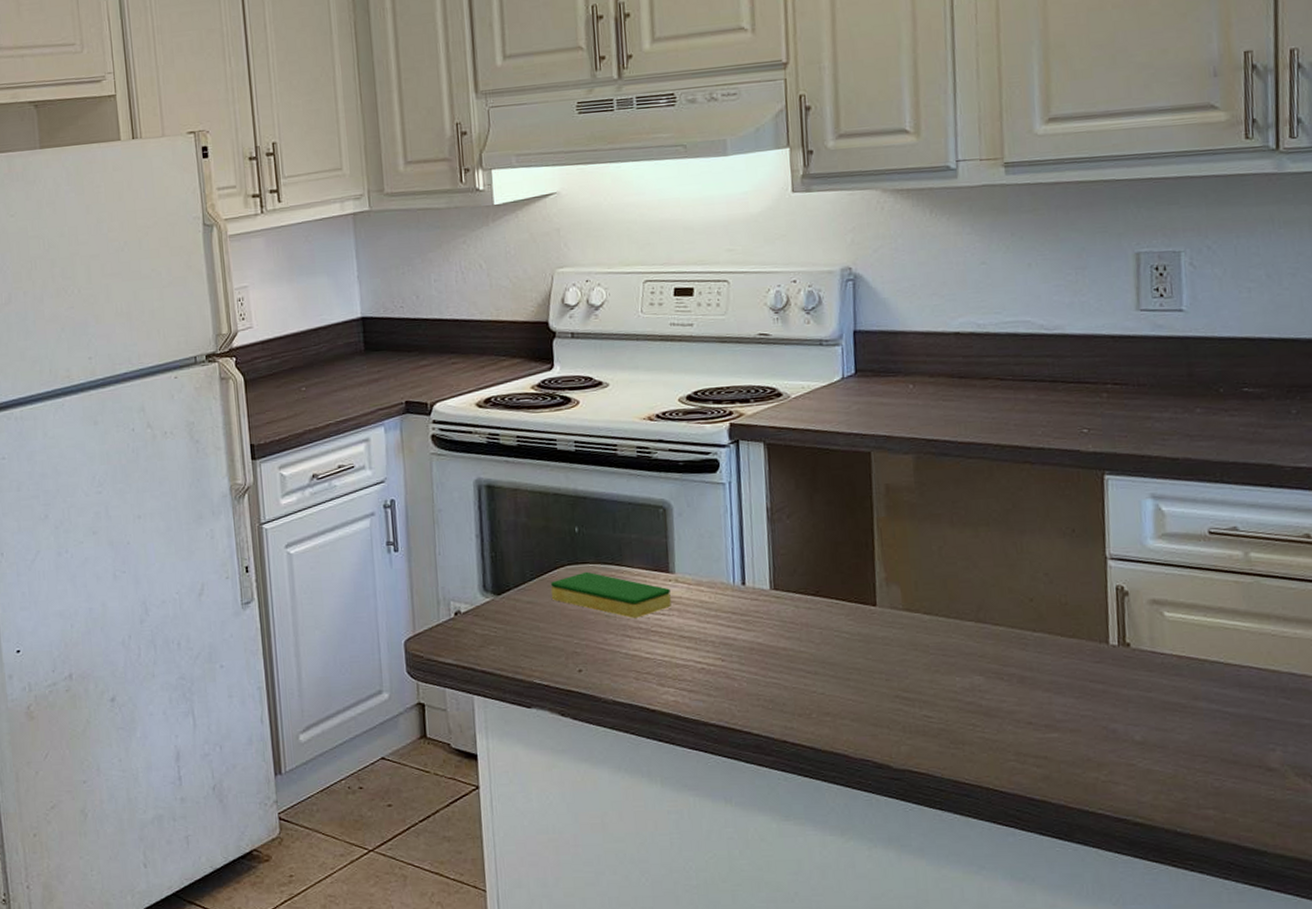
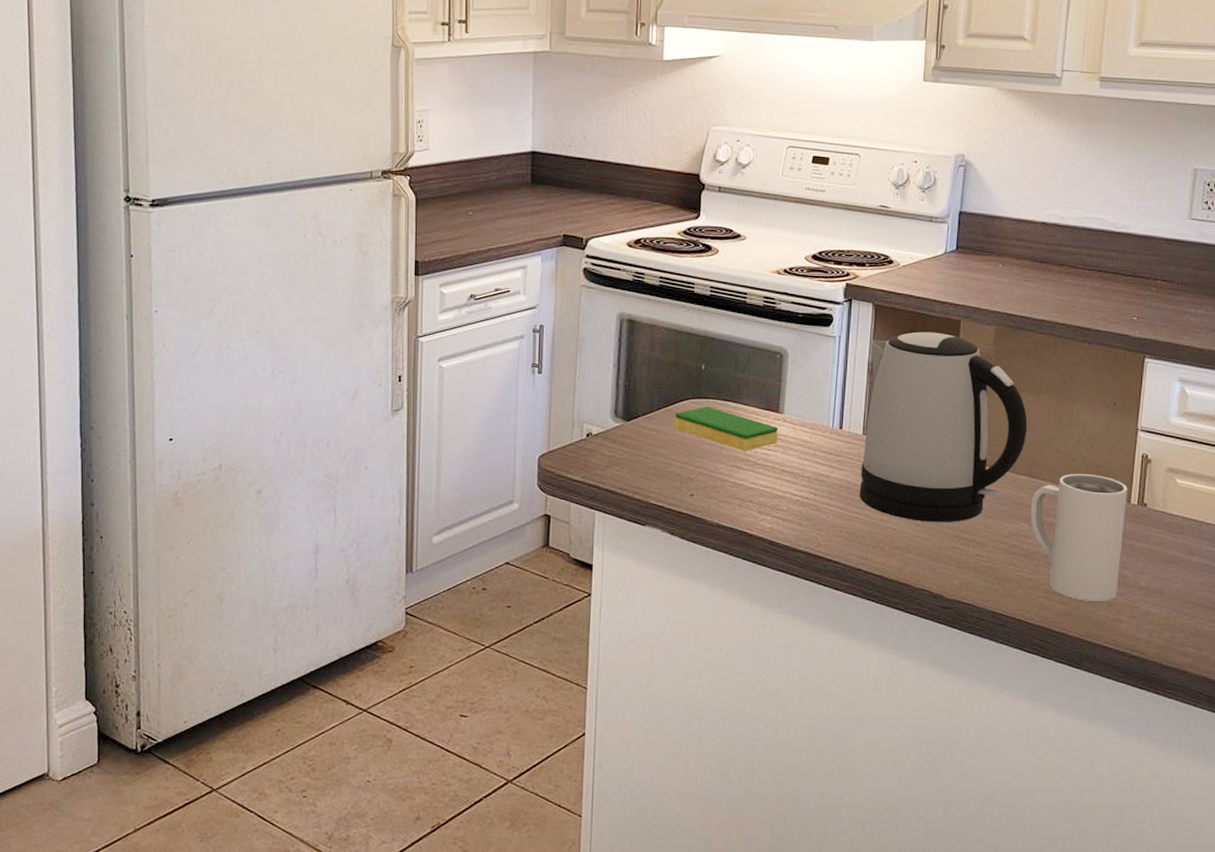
kettle: none [767,467,969,683] -> present [859,331,1028,522]
mug: none [983,613,1107,762] -> present [1030,473,1127,601]

